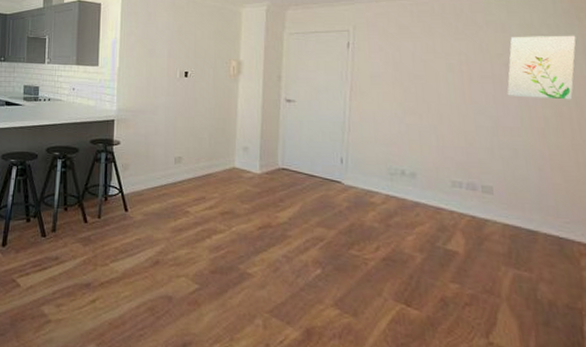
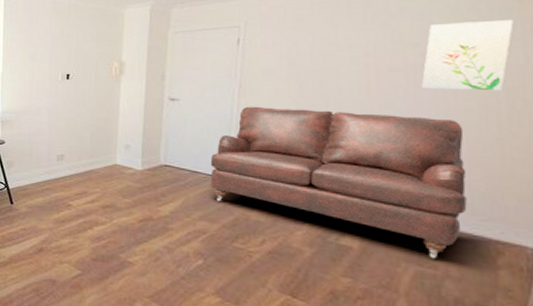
sofa: none [325,109,553,262] -> present [210,106,467,259]

